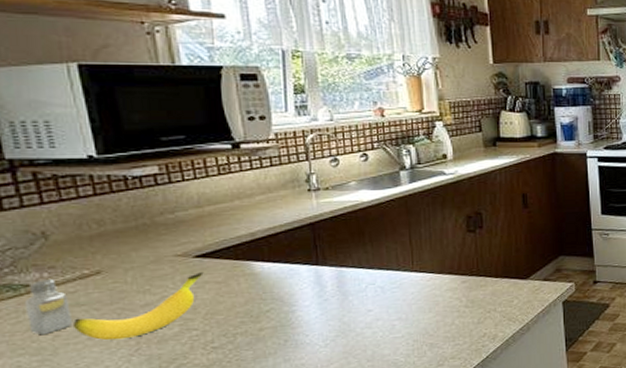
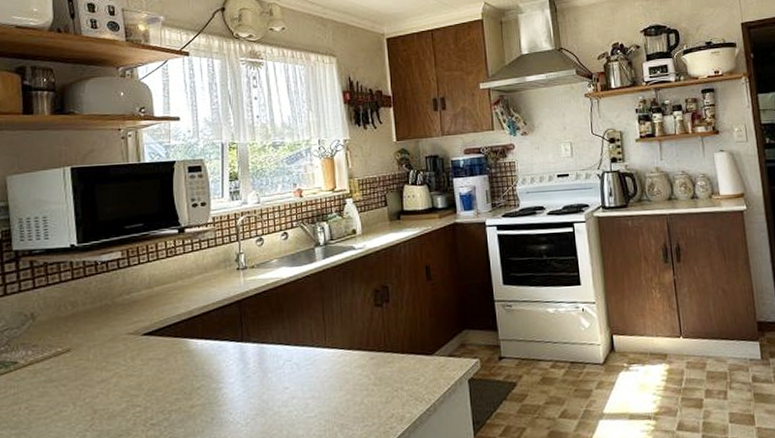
saltshaker: present [24,279,72,334] -> none [12,357,45,409]
banana: present [72,272,204,341] -> none [44,349,149,416]

